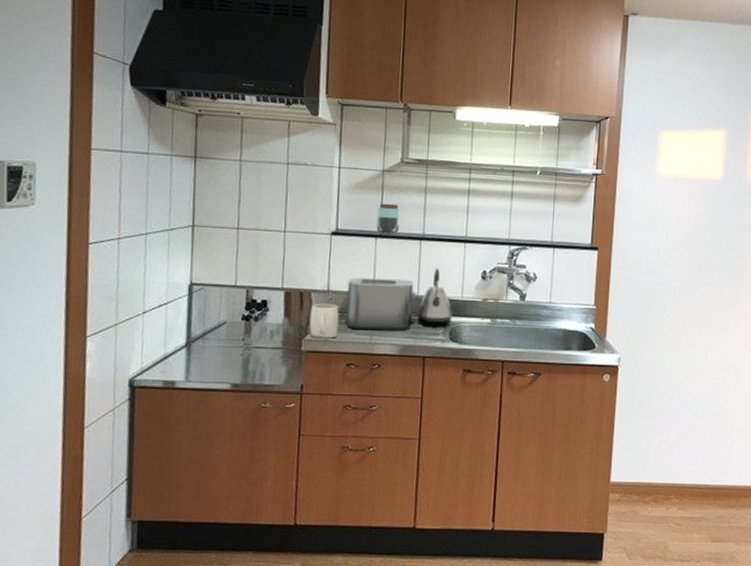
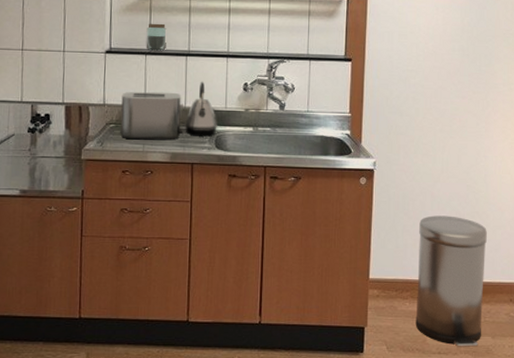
mug: present [309,303,339,340] -> none [88,116,114,149]
pedal bin: none [657,415,734,554] -> present [415,215,487,347]

